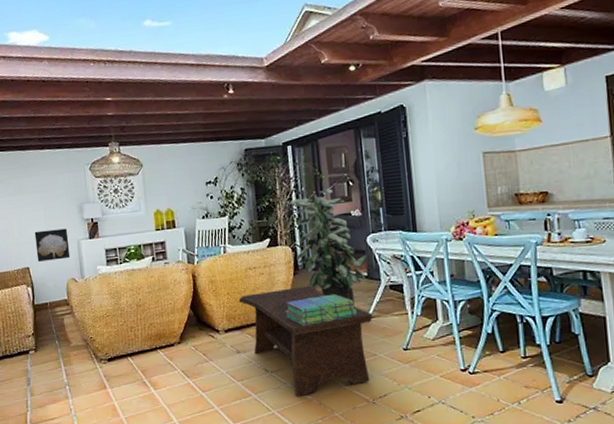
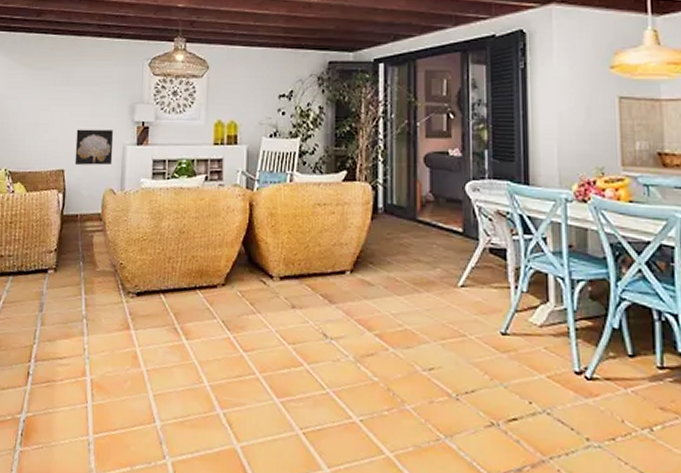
coffee table: present [238,285,373,396] -> none [301,234,466,375]
stack of books: present [285,293,357,326] -> none [355,249,445,286]
indoor plant: present [289,189,368,308] -> none [374,119,464,271]

